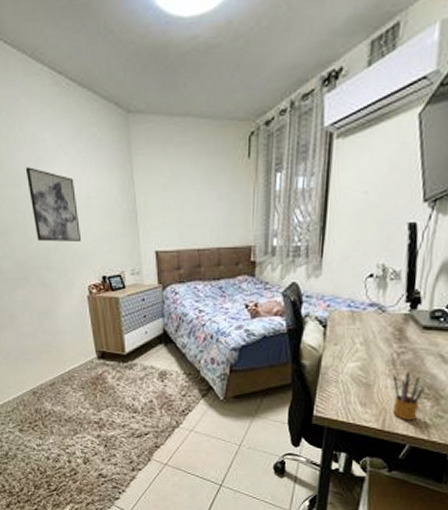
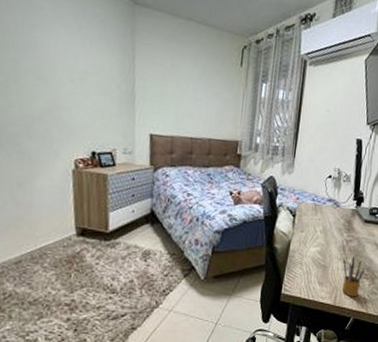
wall art: present [25,167,81,242] -> none [15,30,73,114]

